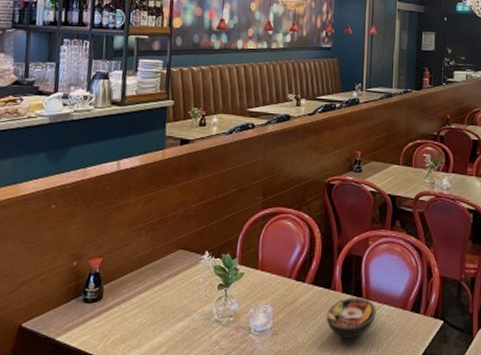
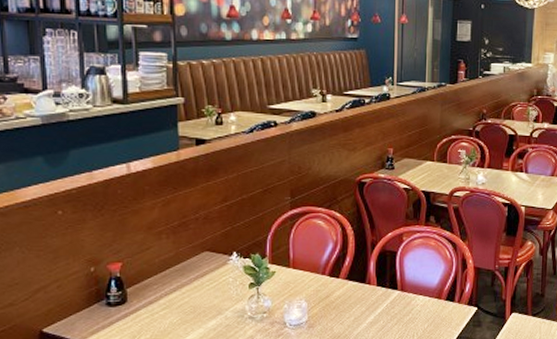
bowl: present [326,298,376,338] -> none [361,290,412,328]

